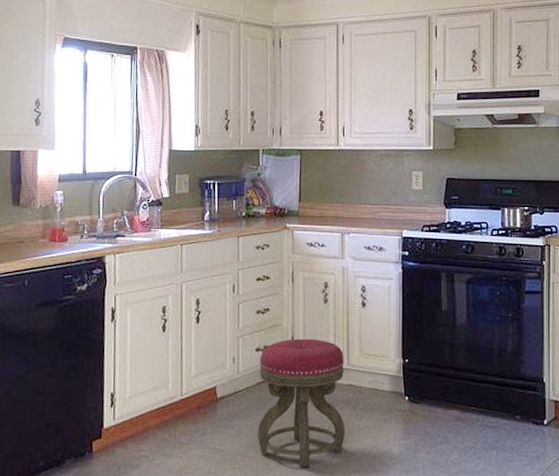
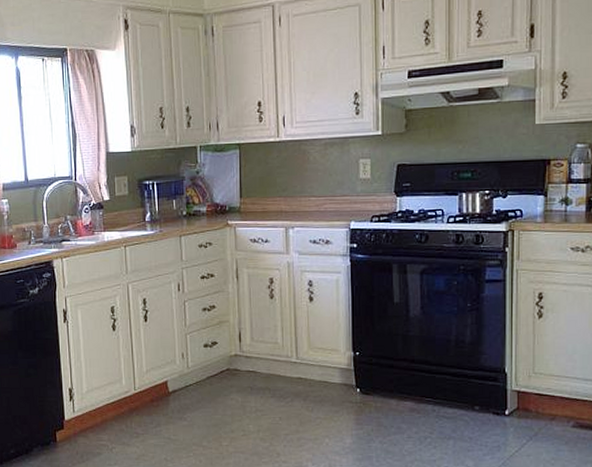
stool: present [257,338,345,467] -> none [208,334,296,456]

